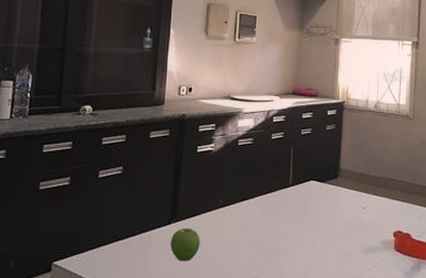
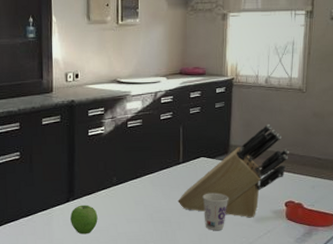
knife block: none [285,149,397,248] -> present [178,123,289,218]
cup: none [311,219,338,261] -> present [202,193,229,230]

